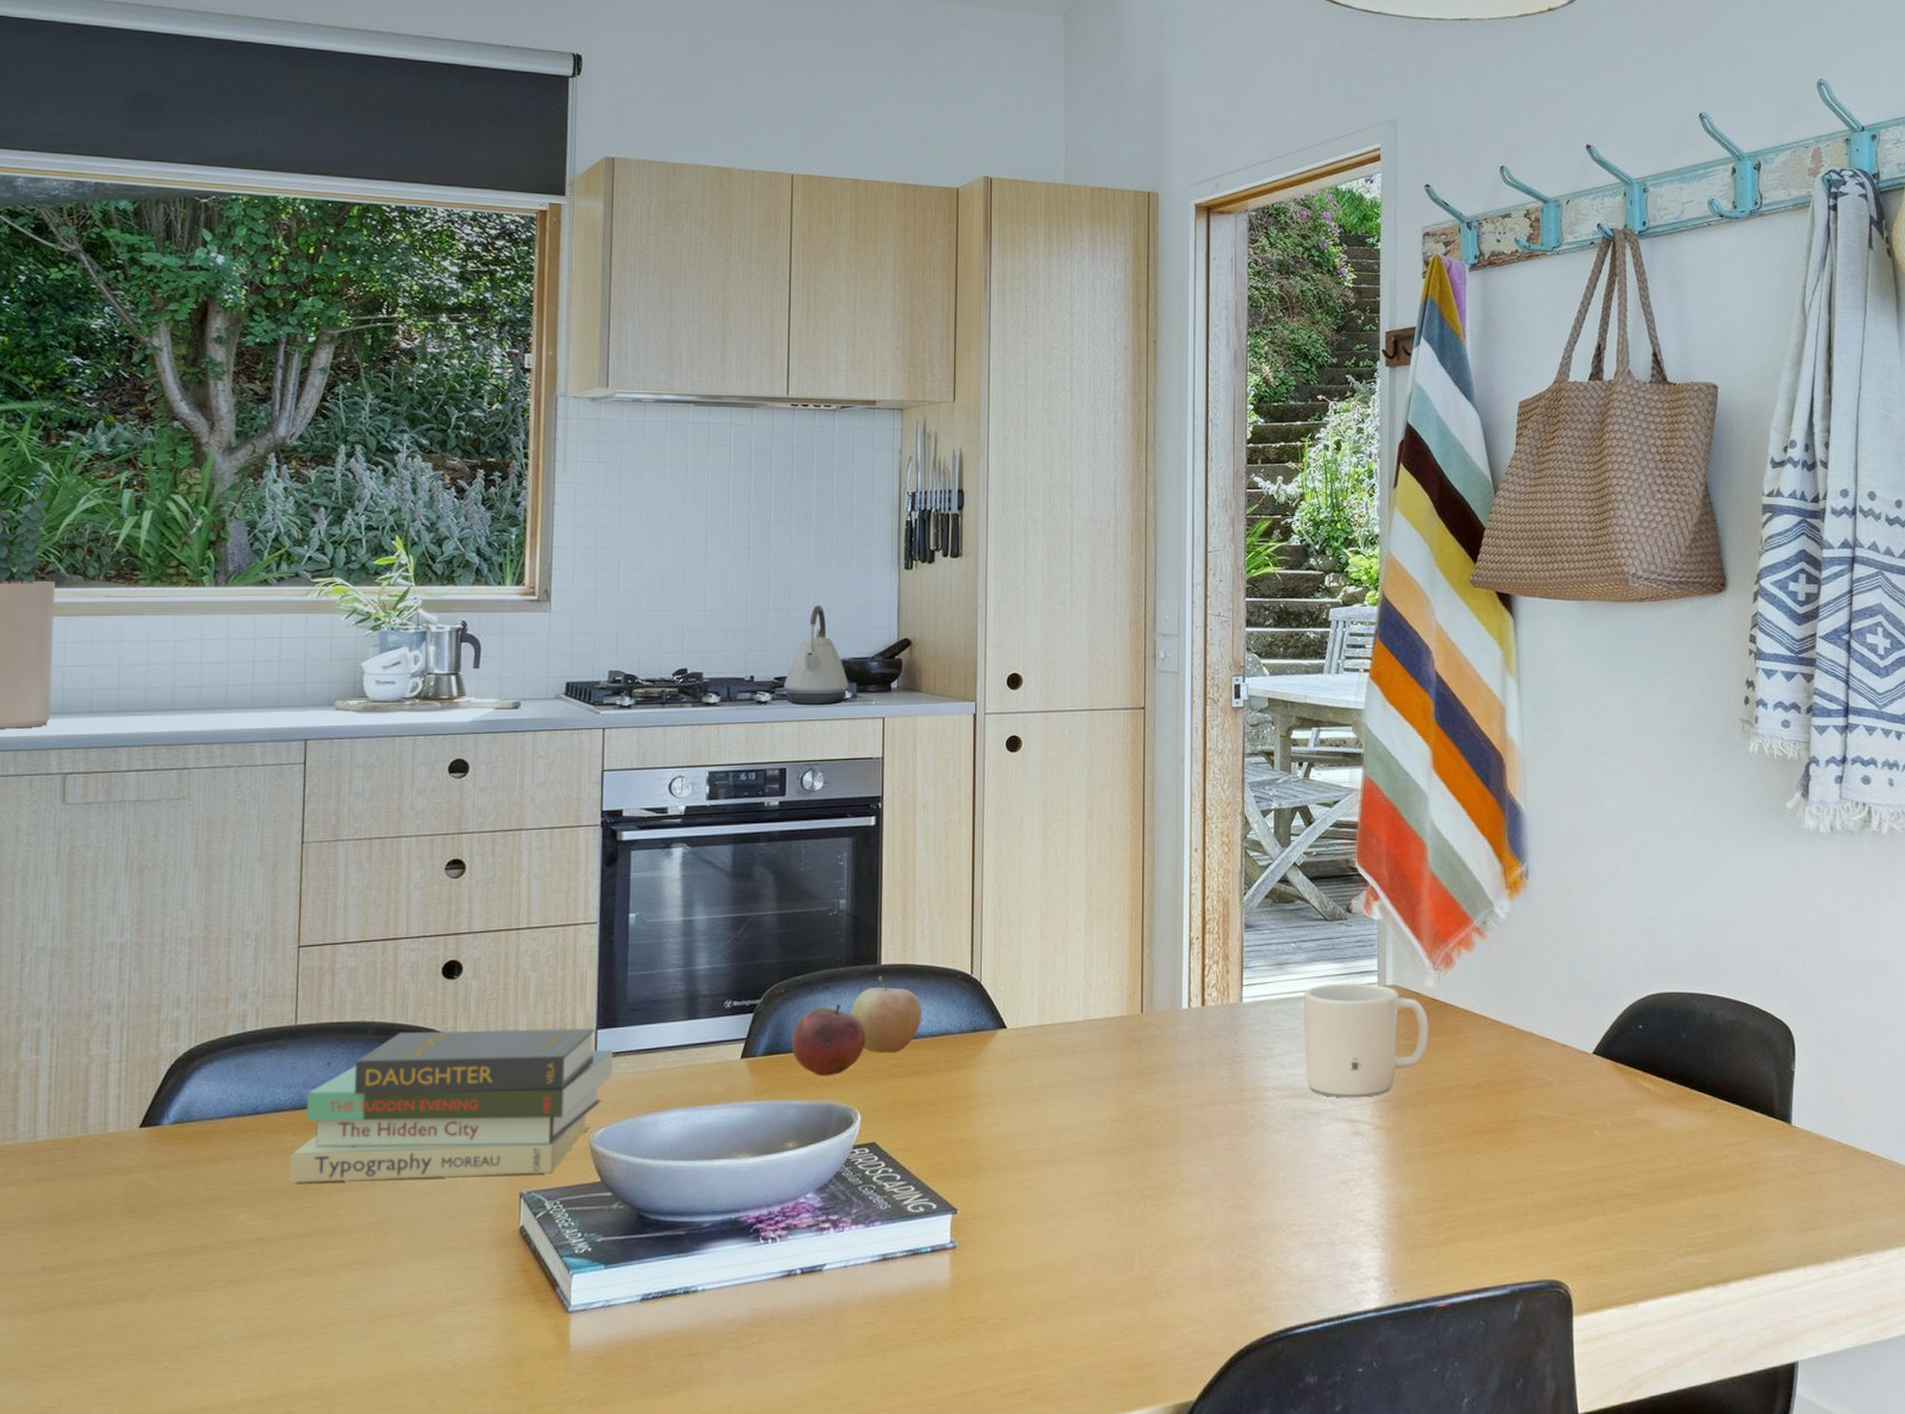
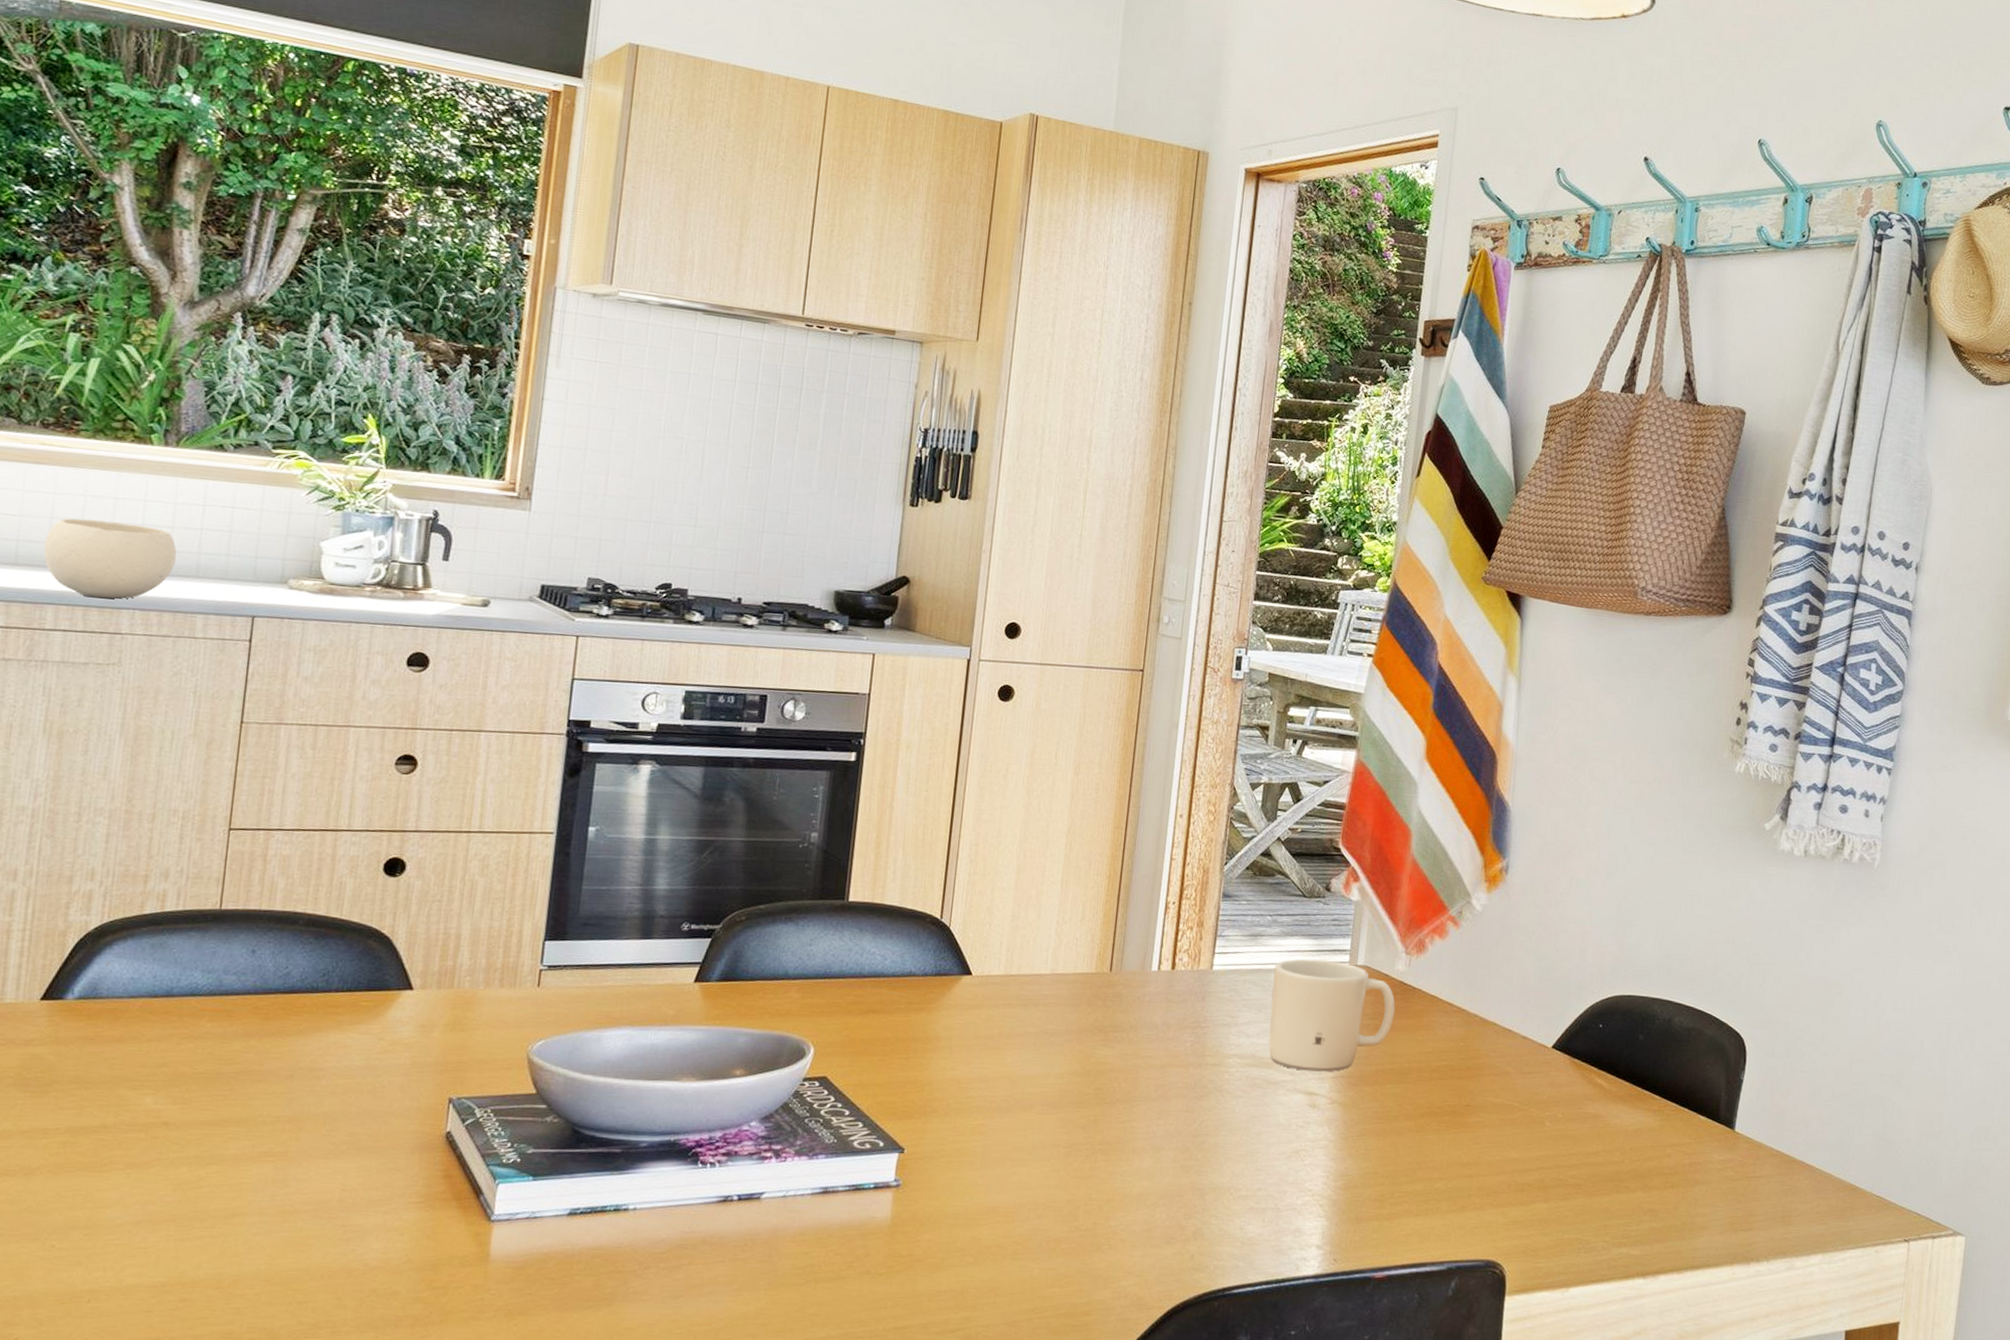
bowl: none [114,663,232,737] -> present [43,518,177,600]
books: present [289,1028,613,1183] -> none [201,925,560,1081]
kettle: present [783,605,849,706] -> none [771,533,841,637]
fruit: present [791,1003,866,1076] -> none [748,936,827,1007]
fruit: present [851,976,923,1054] -> none [813,912,887,990]

